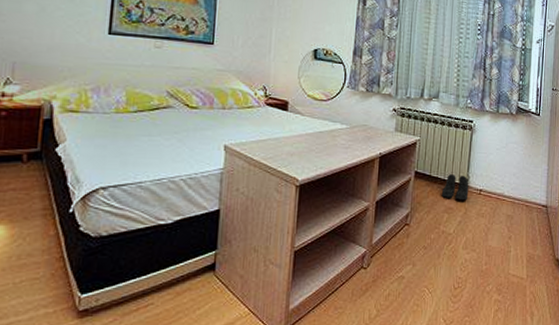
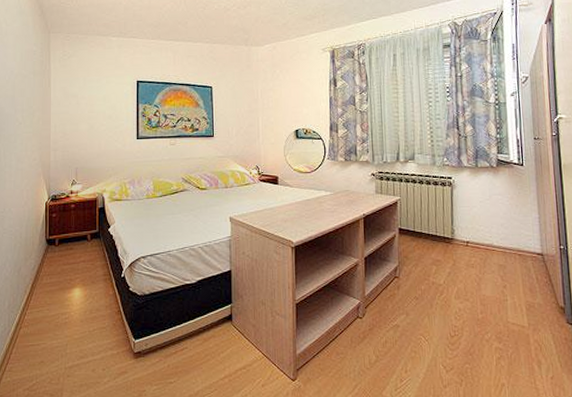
boots: present [442,174,469,201] -> none [428,228,455,253]

